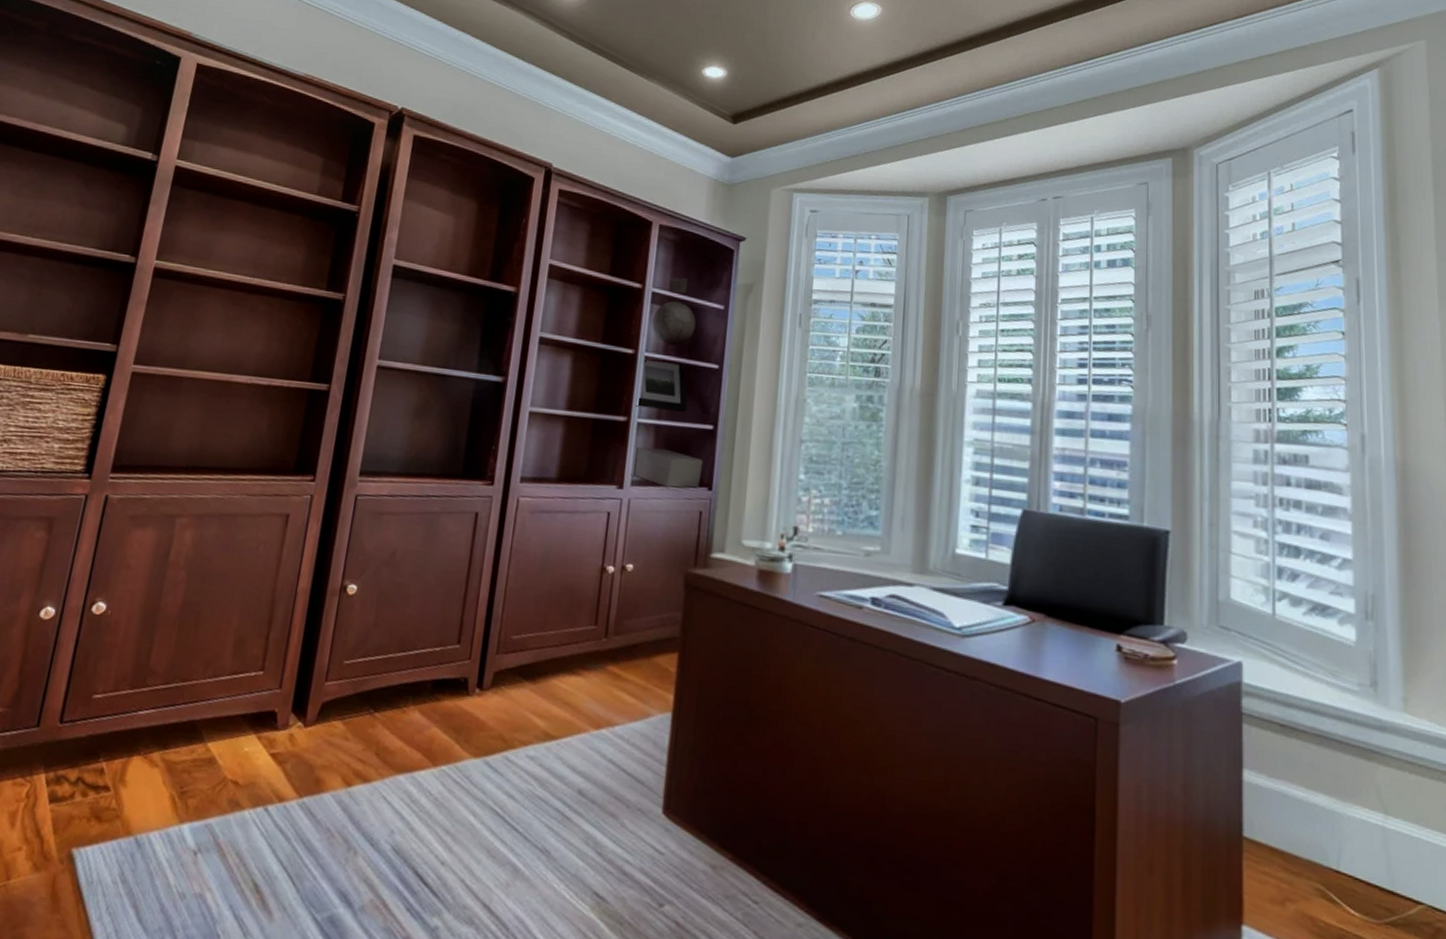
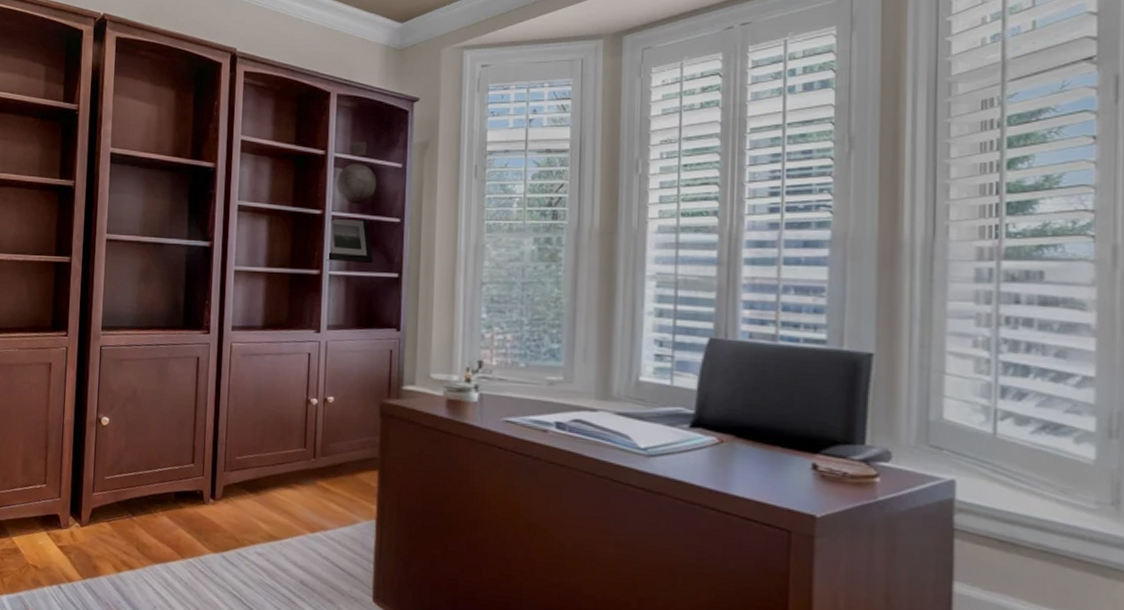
decorative box: present [631,446,704,488] -> none [326,295,391,330]

